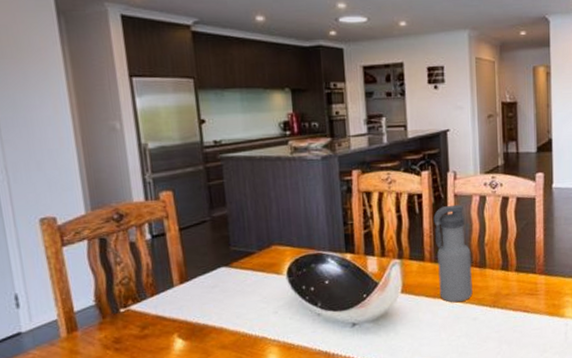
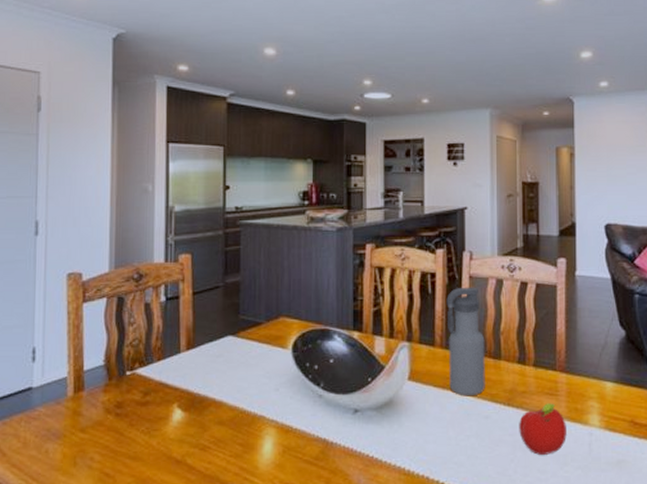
fruit: none [504,301,546,346] -> present [519,403,566,455]

